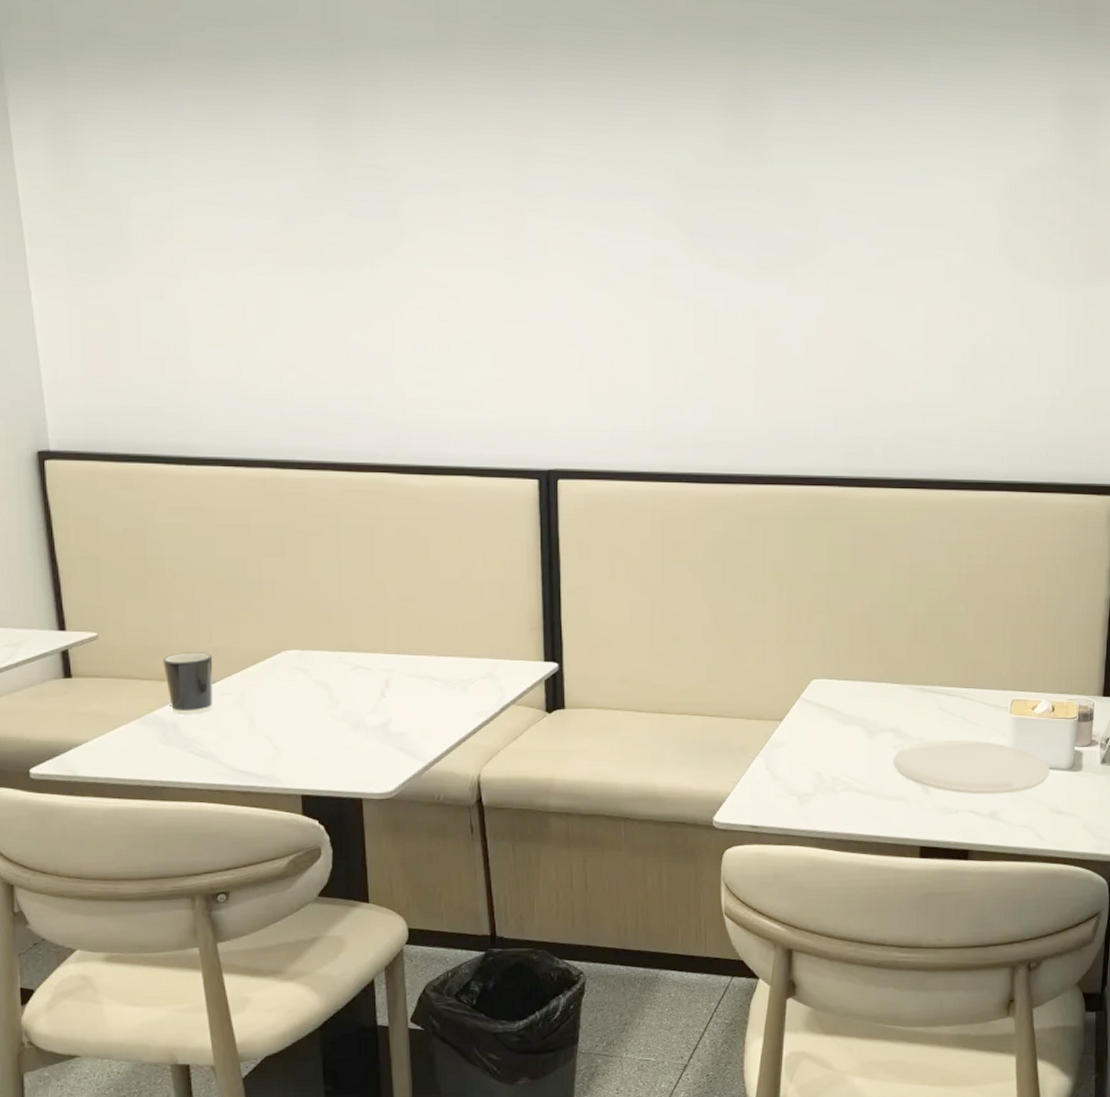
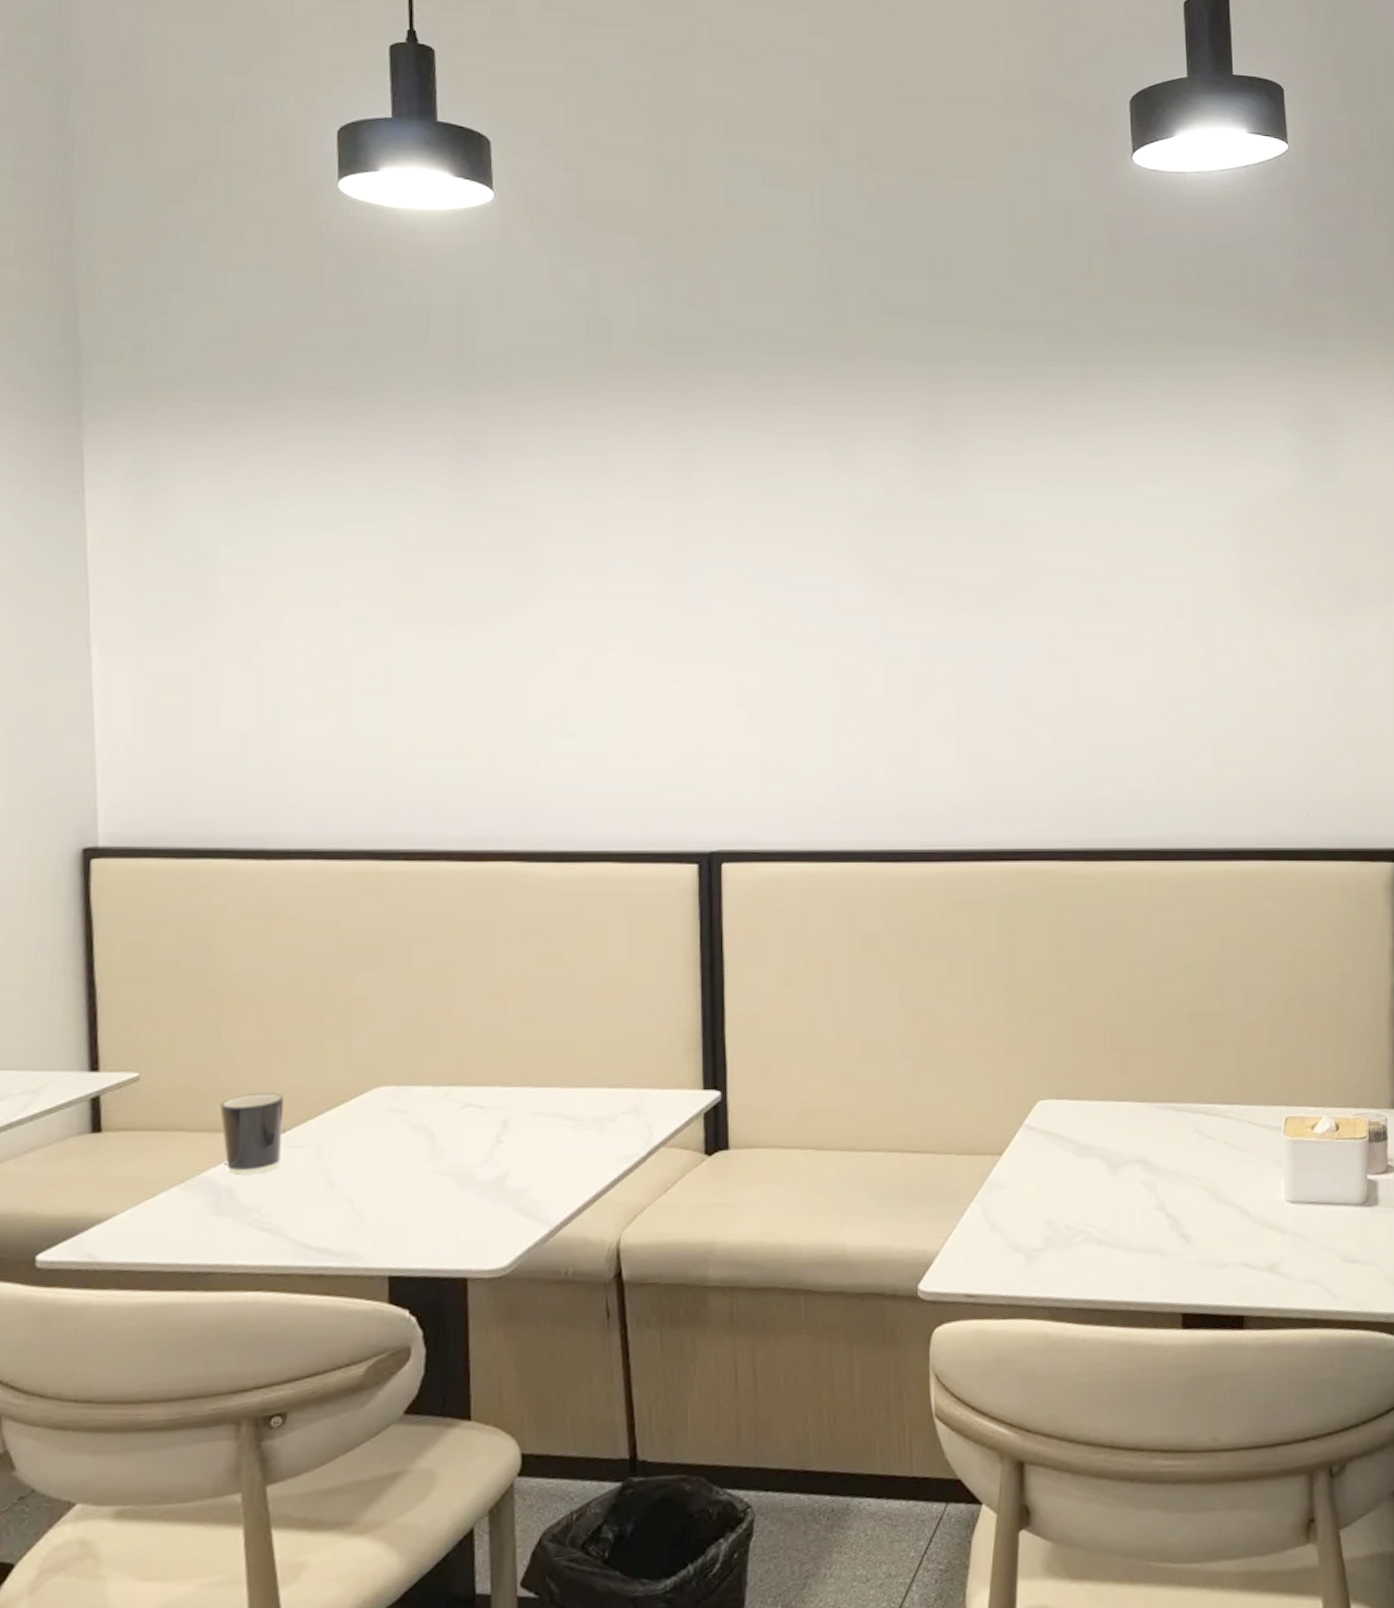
plate: present [892,739,1051,795] -> none [1142,1171,1340,1242]

